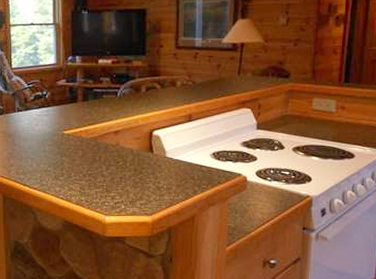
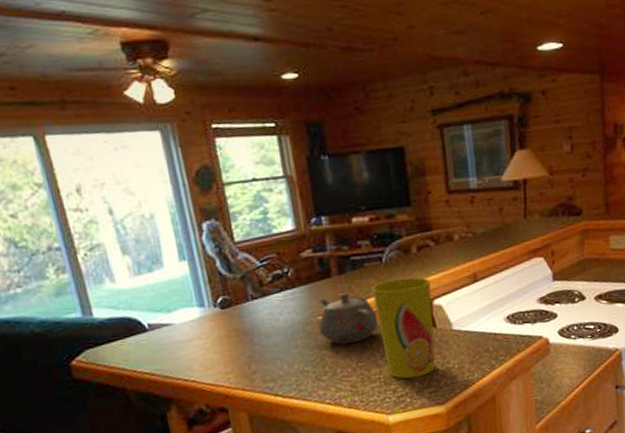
teapot: none [62,116,108,155] -> present [318,292,379,345]
cup: none [106,111,153,190] -> present [371,277,435,379]

